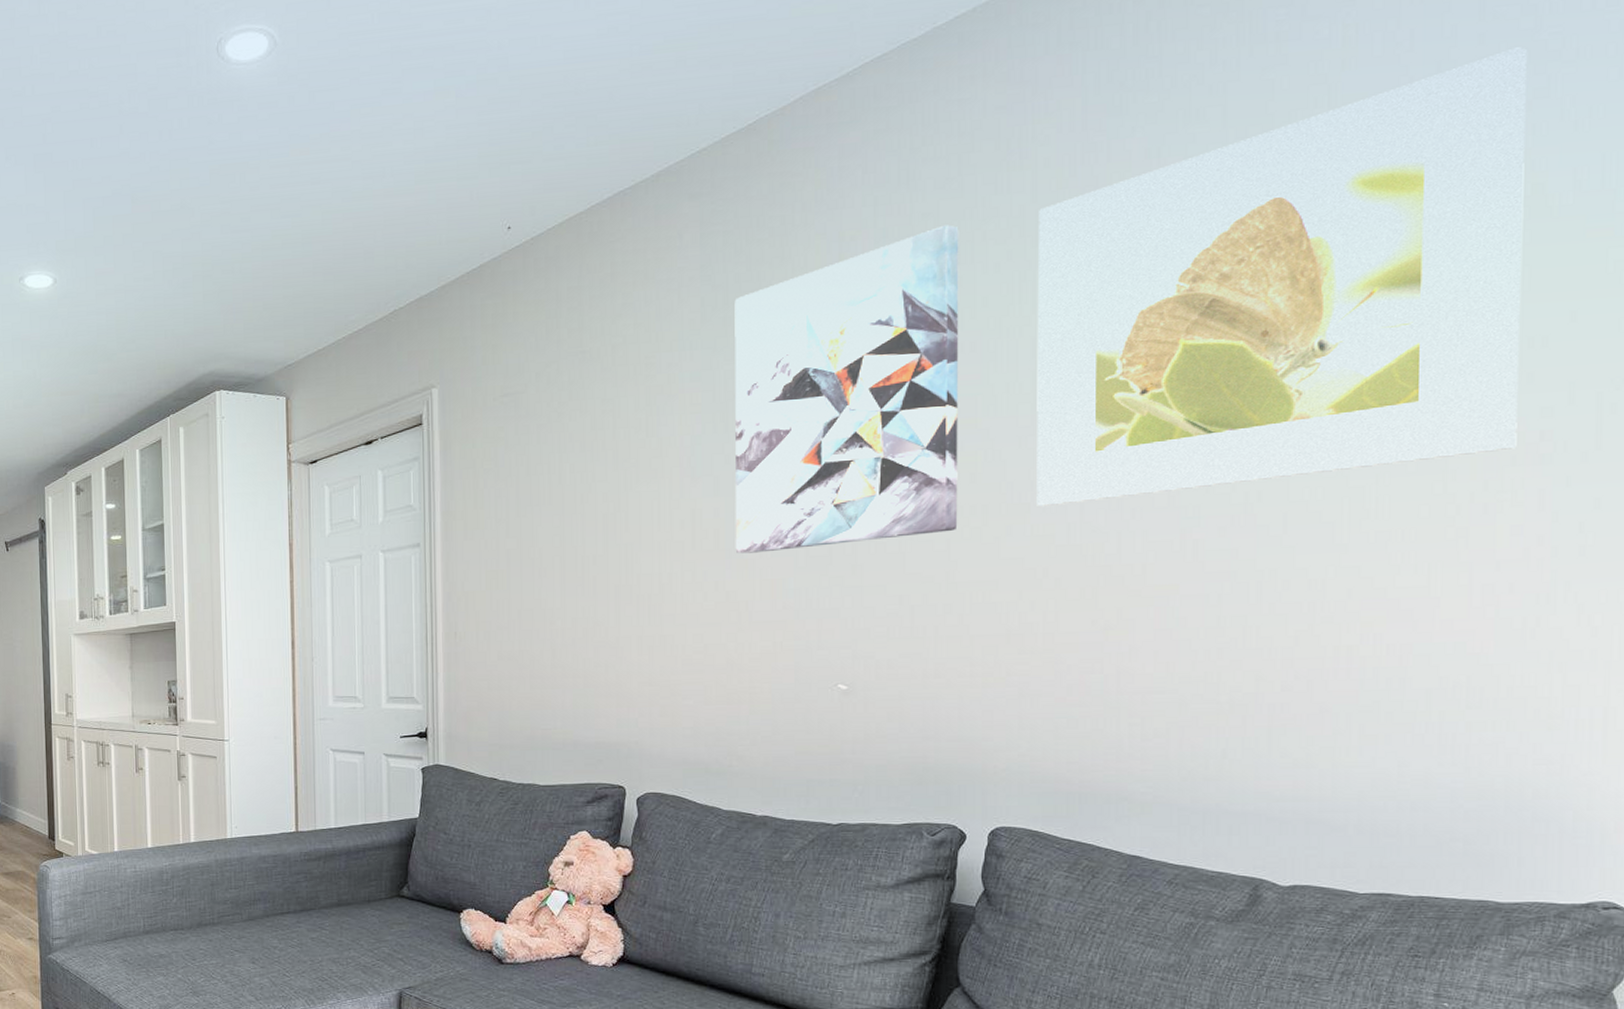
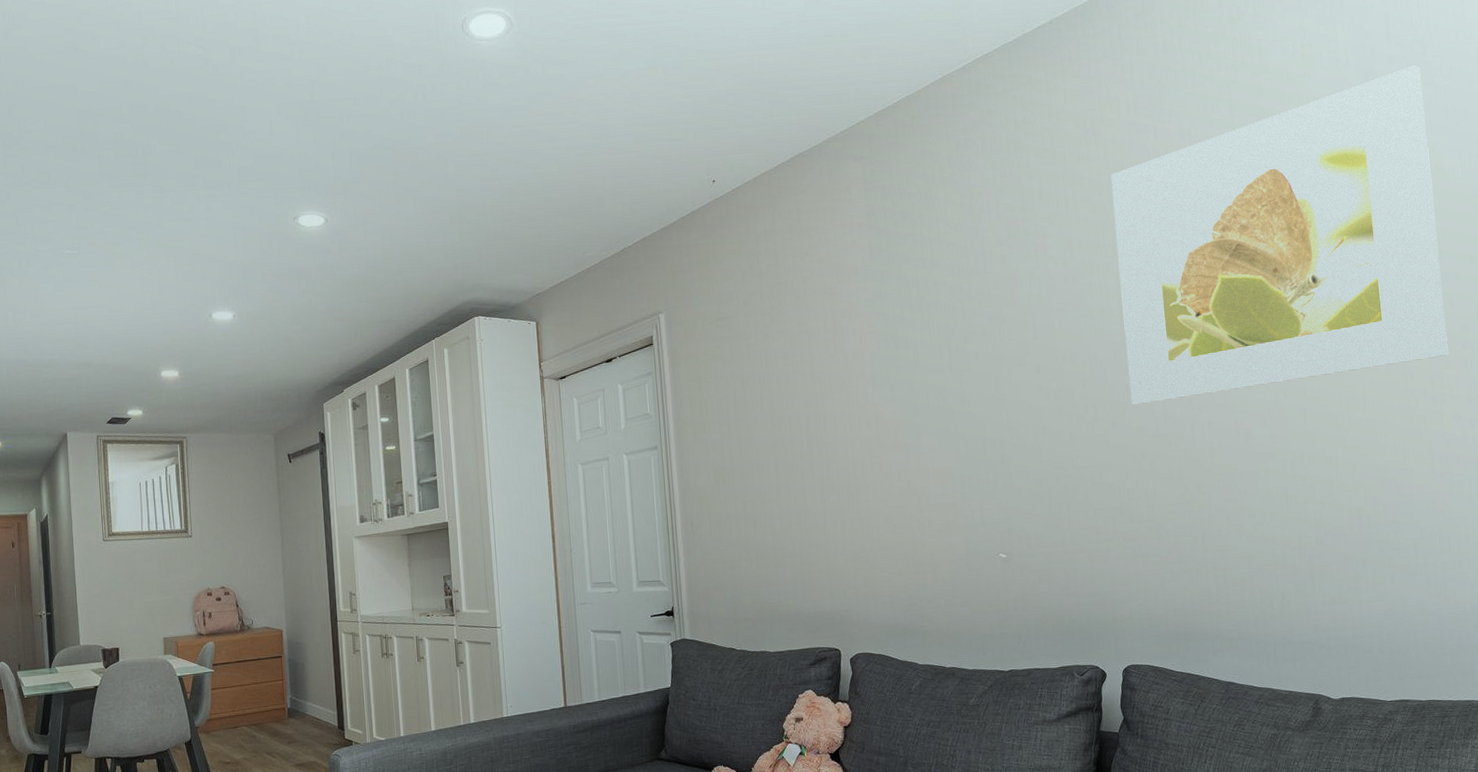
wall art: present [734,225,959,554] -> none [895,185,1077,448]

